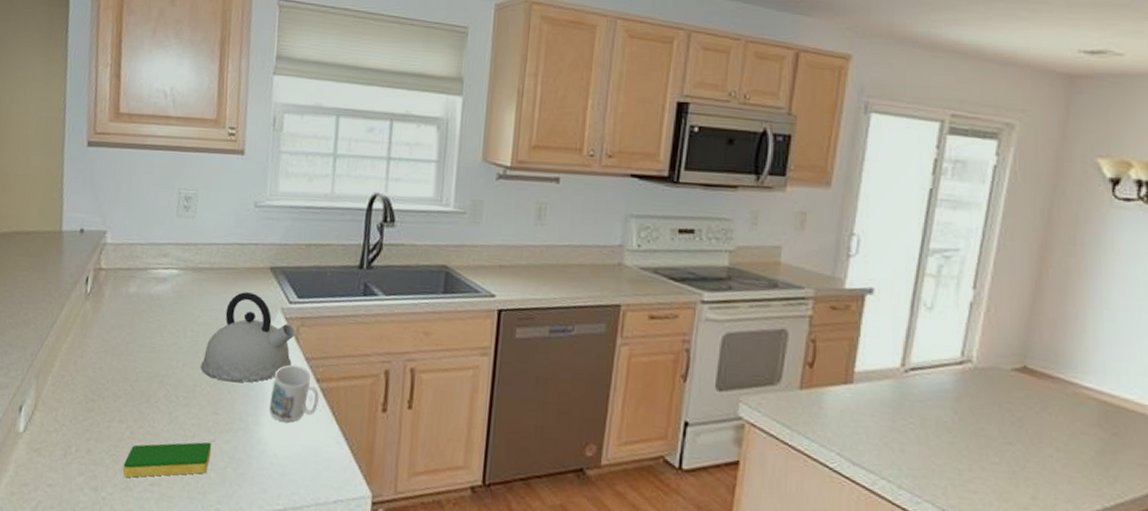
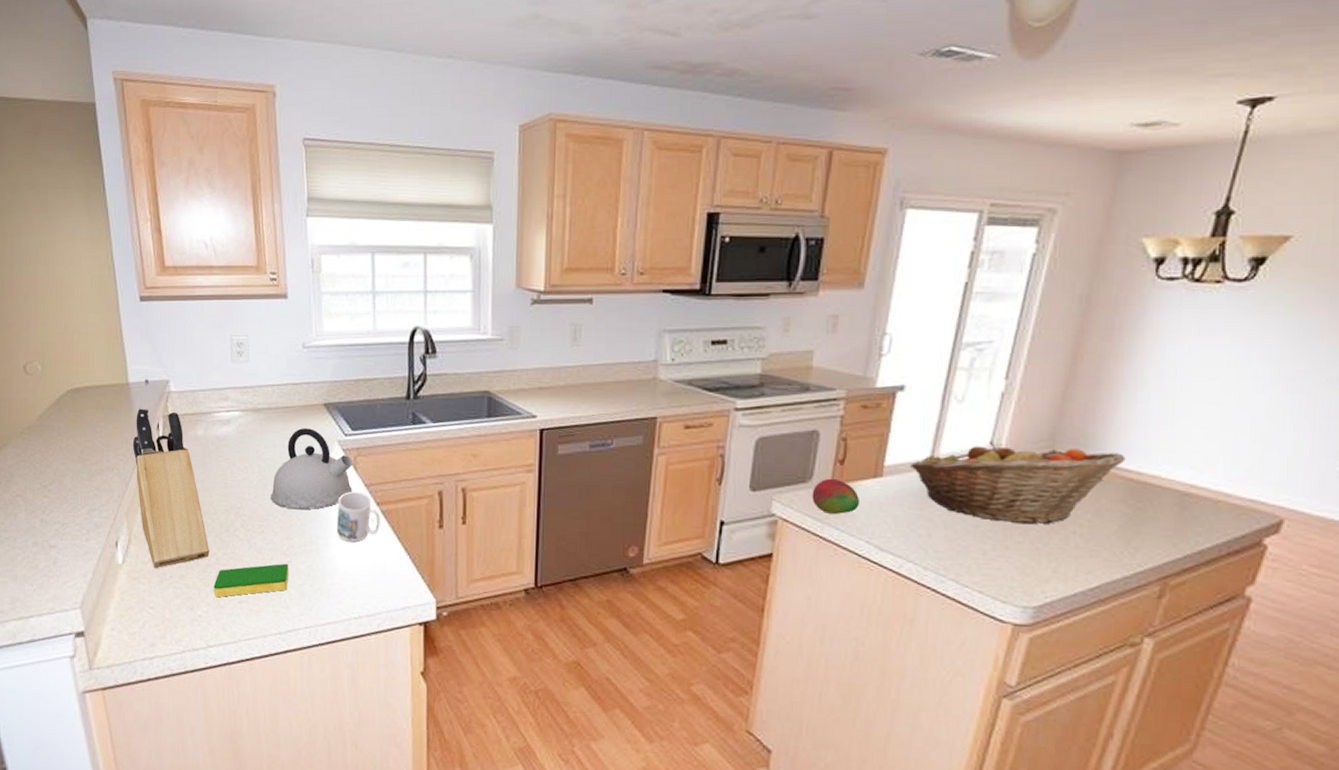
knife block: none [52,258,125,441] -> present [132,407,210,569]
fruit: none [780,381,829,422] -> present [812,478,859,514]
fruit basket: none [881,353,1097,445] -> present [910,442,1126,525]

